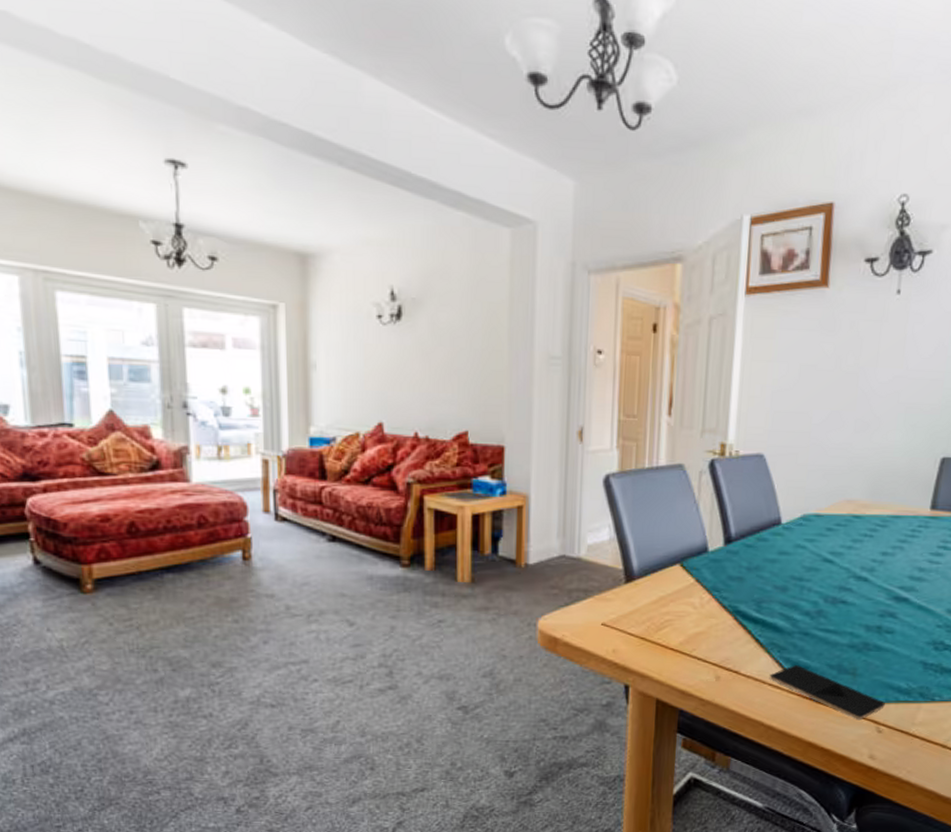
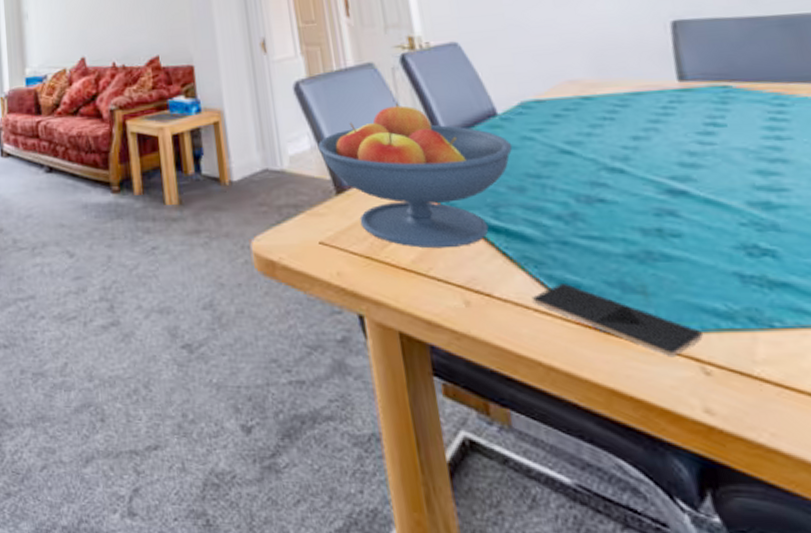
fruit bowl: none [616,505,787,634] -> present [318,103,513,249]

